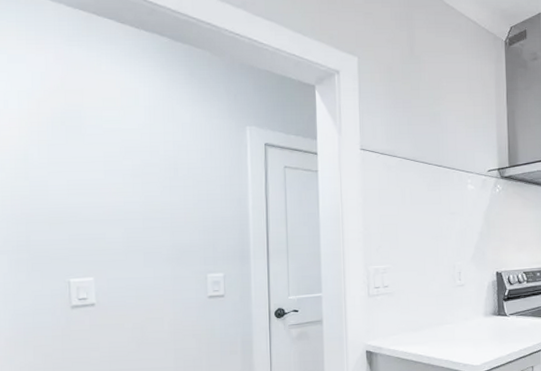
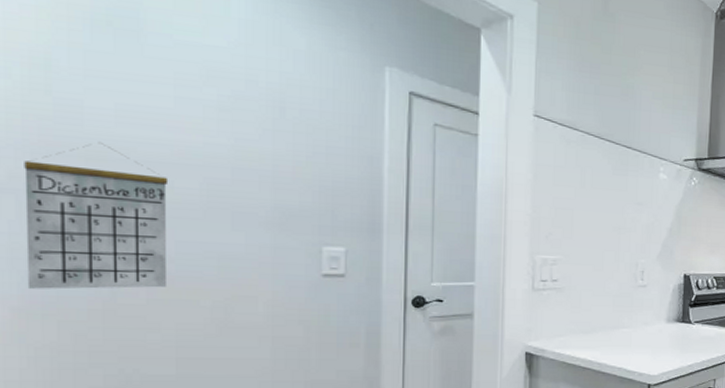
calendar: none [13,211,102,323] -> present [24,143,169,290]

